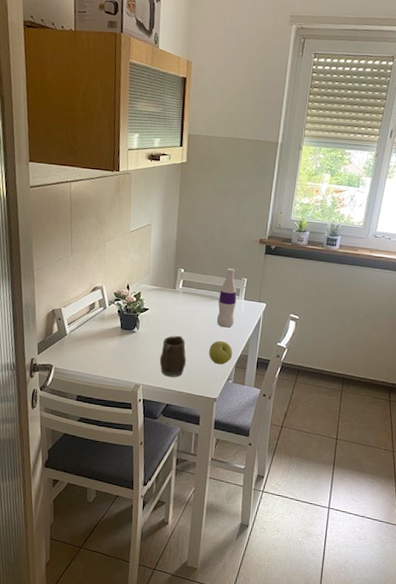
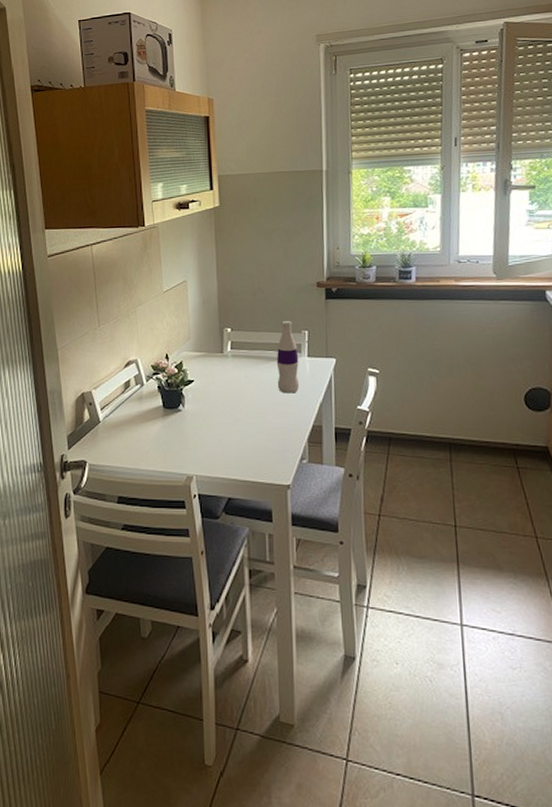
mug: present [159,335,187,377] -> none [213,409,247,462]
apple: present [209,341,233,365] -> none [273,411,303,441]

